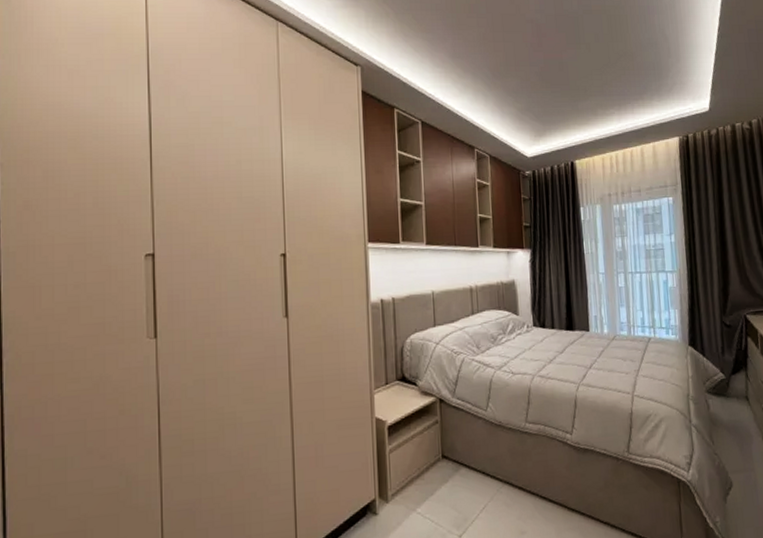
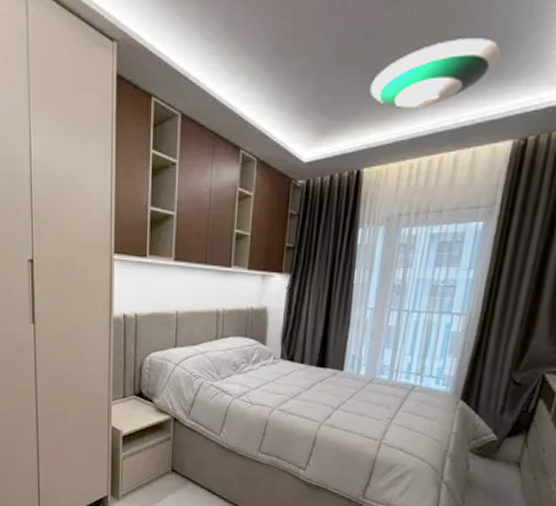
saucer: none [569,68,658,116] -> present [370,38,503,108]

